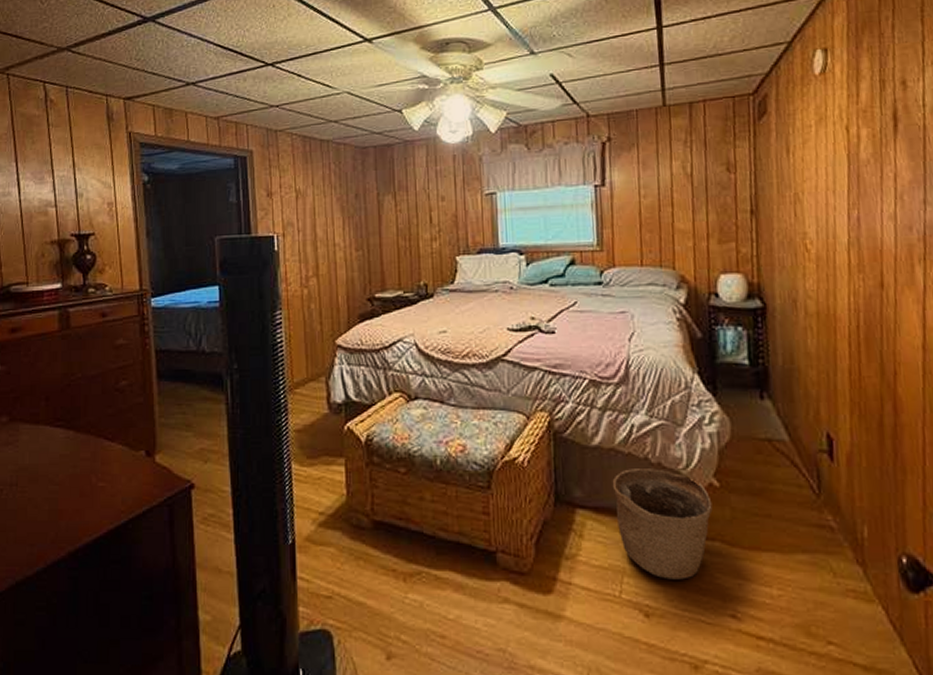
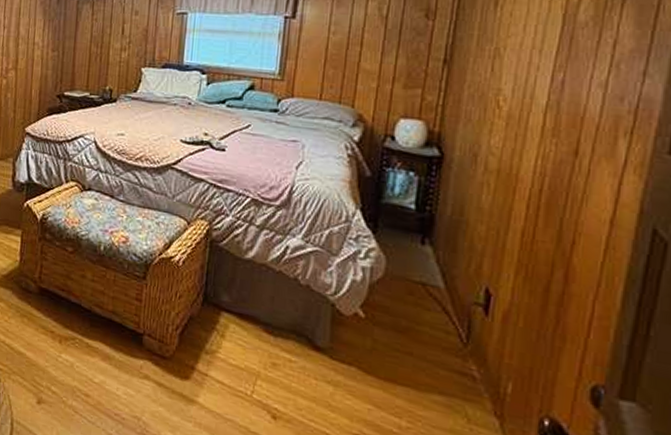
basket: present [612,469,713,580] -> none [259,285,355,394]

